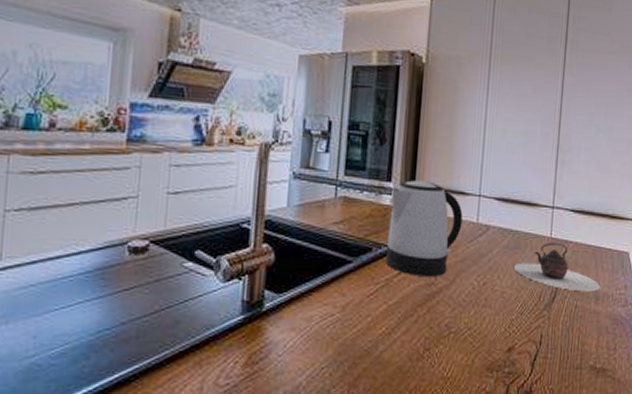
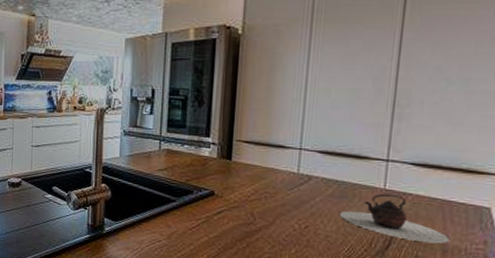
kettle: present [385,180,463,276] -> none [205,136,282,218]

